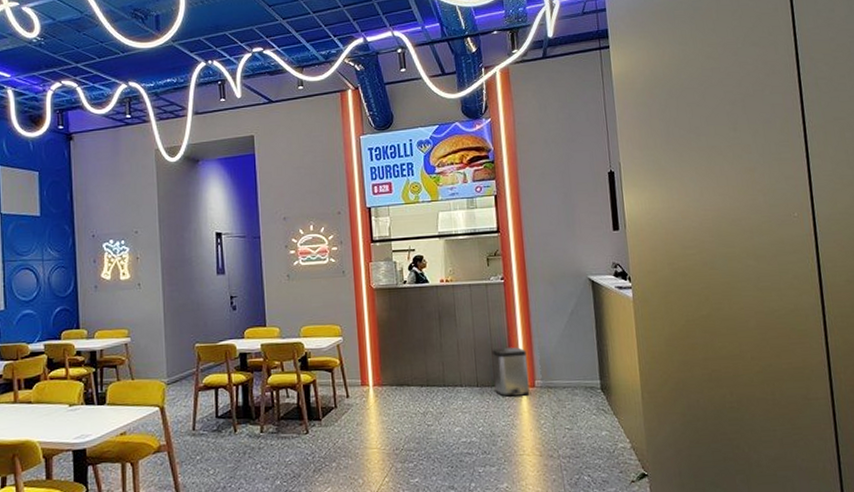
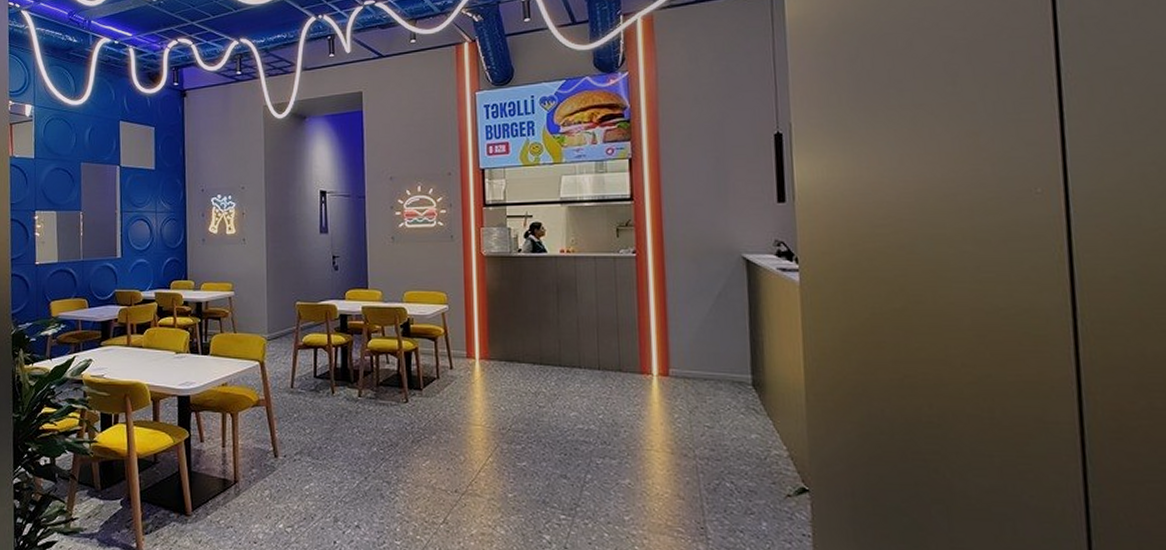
pedal bin: present [491,347,530,397] -> none [617,330,662,384]

